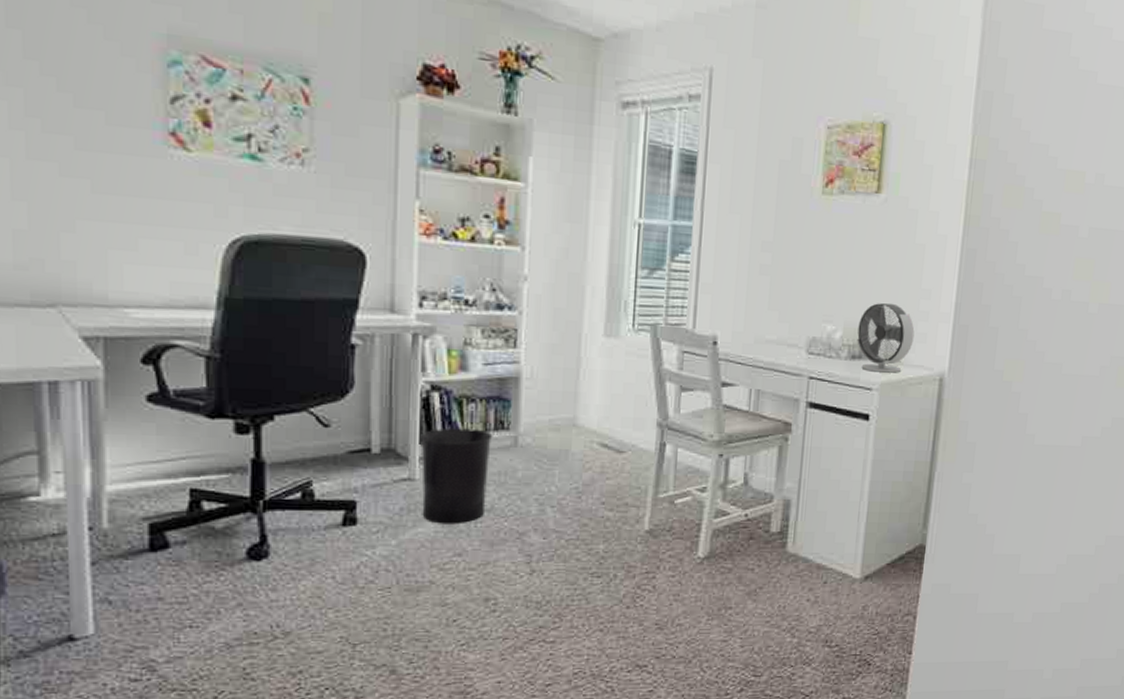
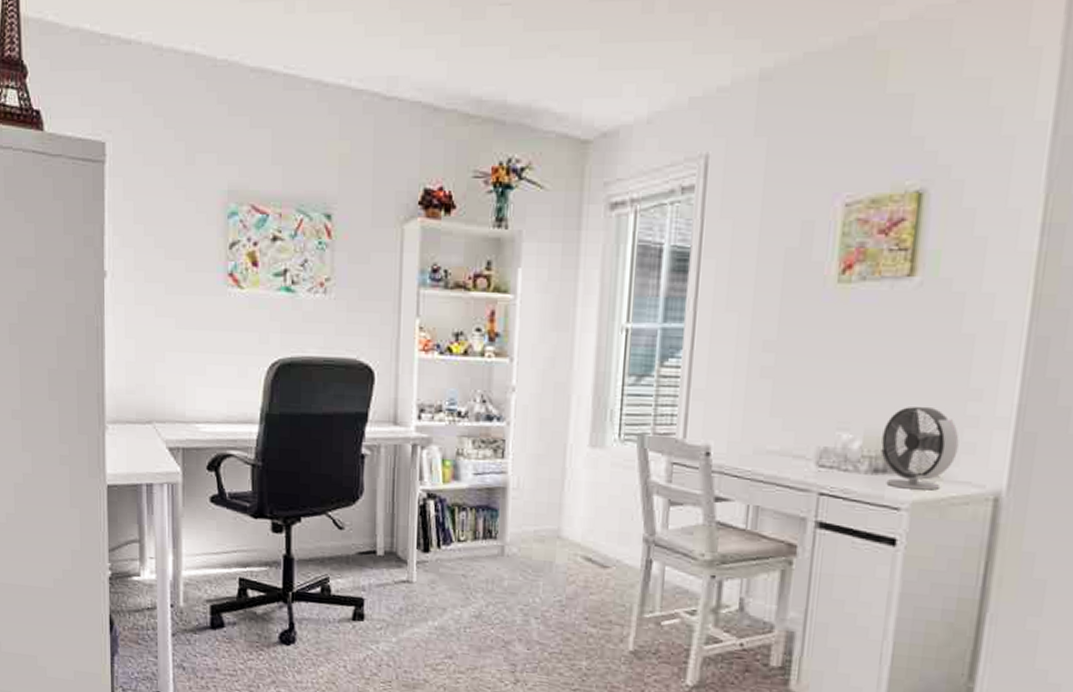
waste bin: present [419,428,493,524] -> none [417,534,482,627]

